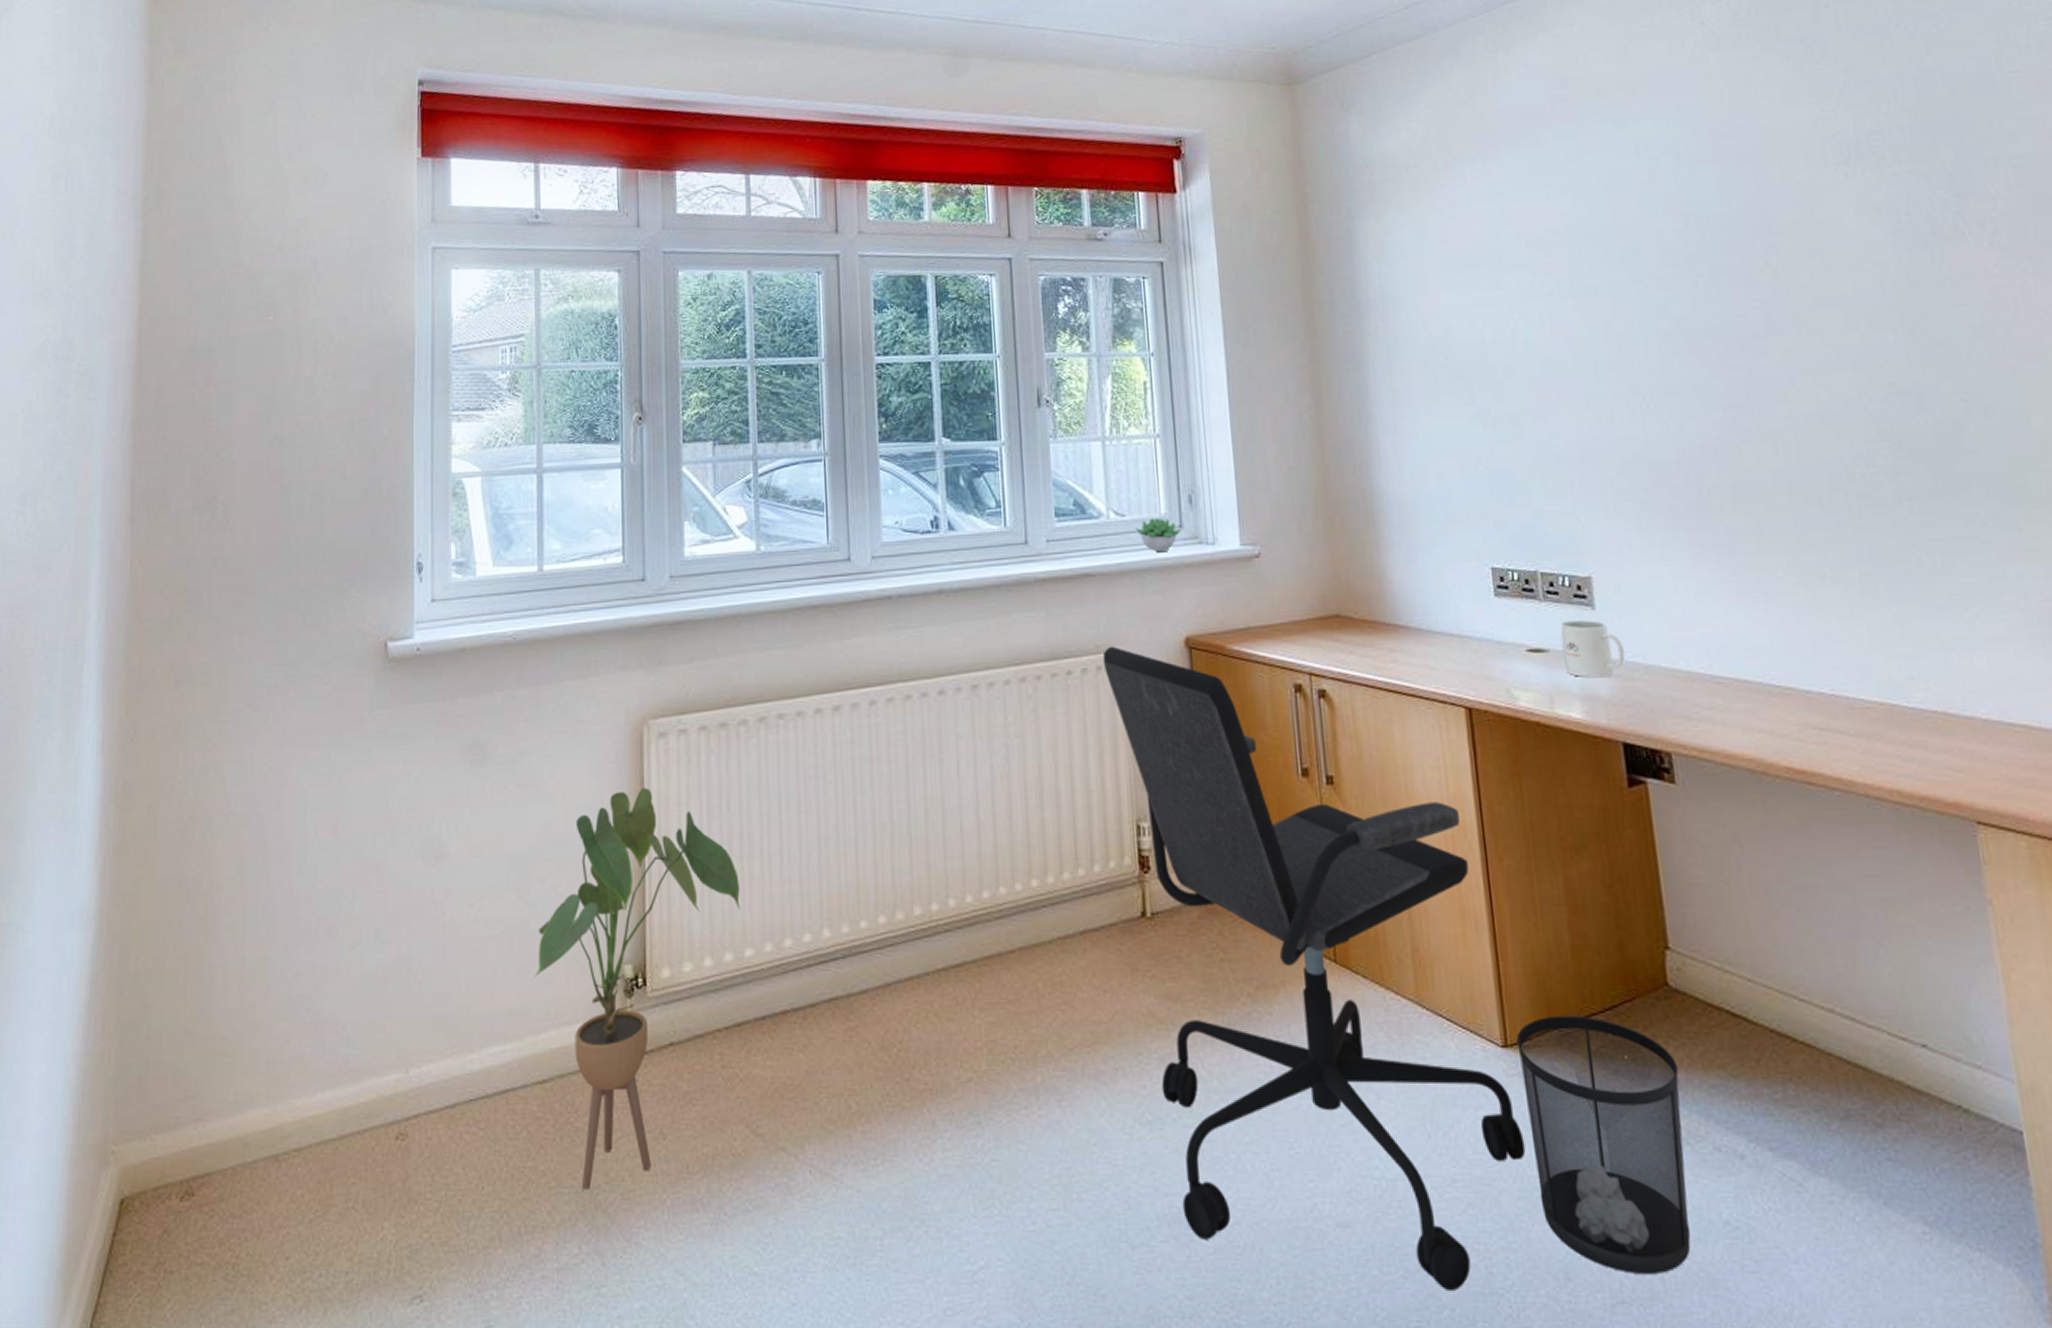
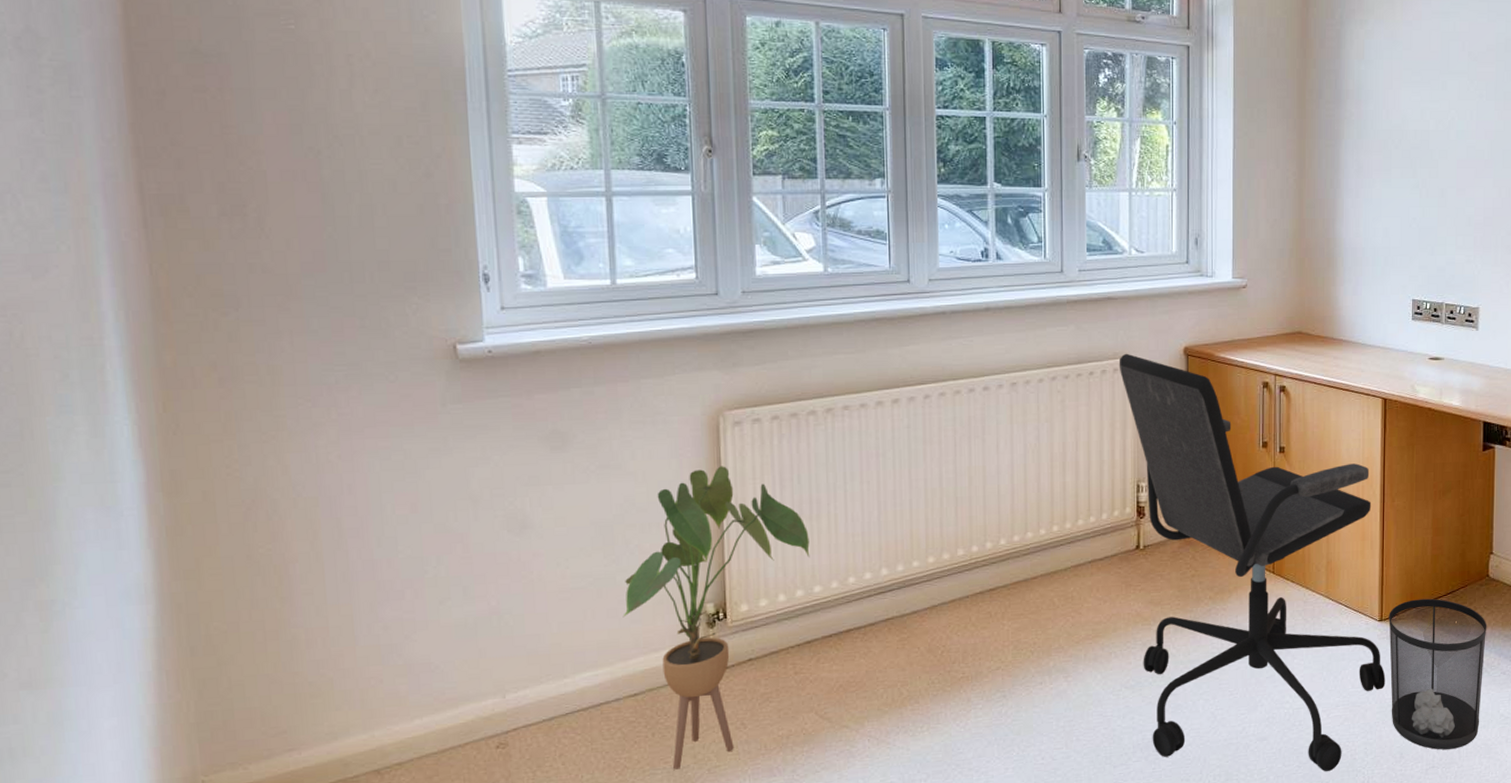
succulent plant: present [1136,518,1182,551] -> none [1152,255,1188,281]
mug: present [1560,620,1625,678] -> none [1452,338,1493,378]

